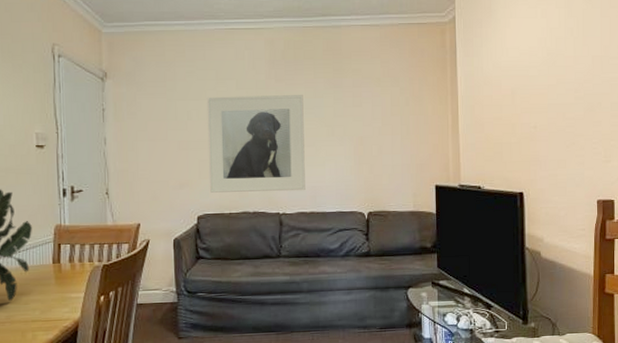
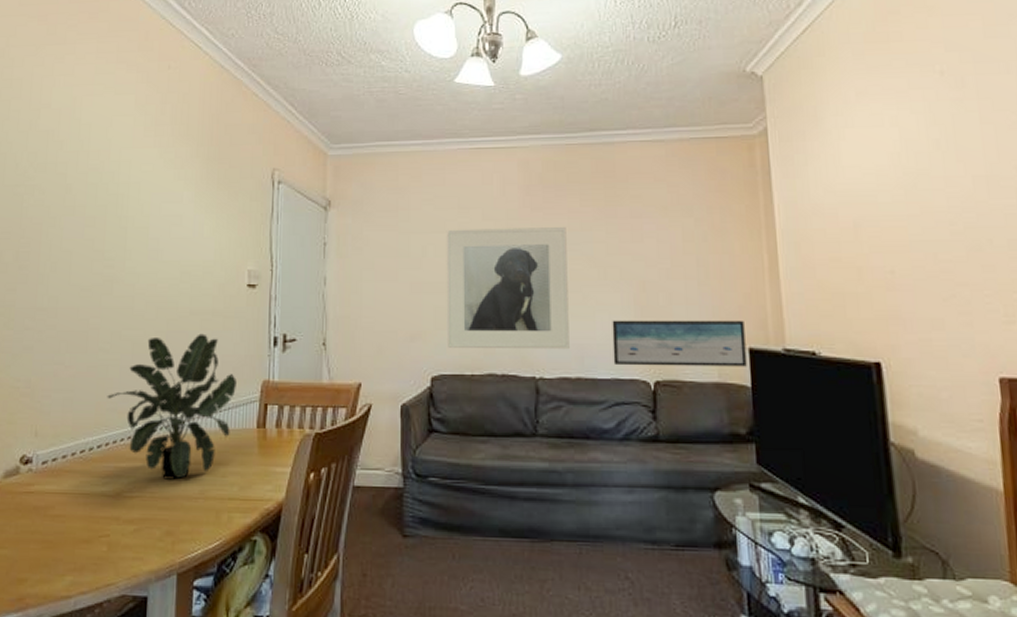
wall art: none [337,164,433,202] -> present [612,320,747,367]

